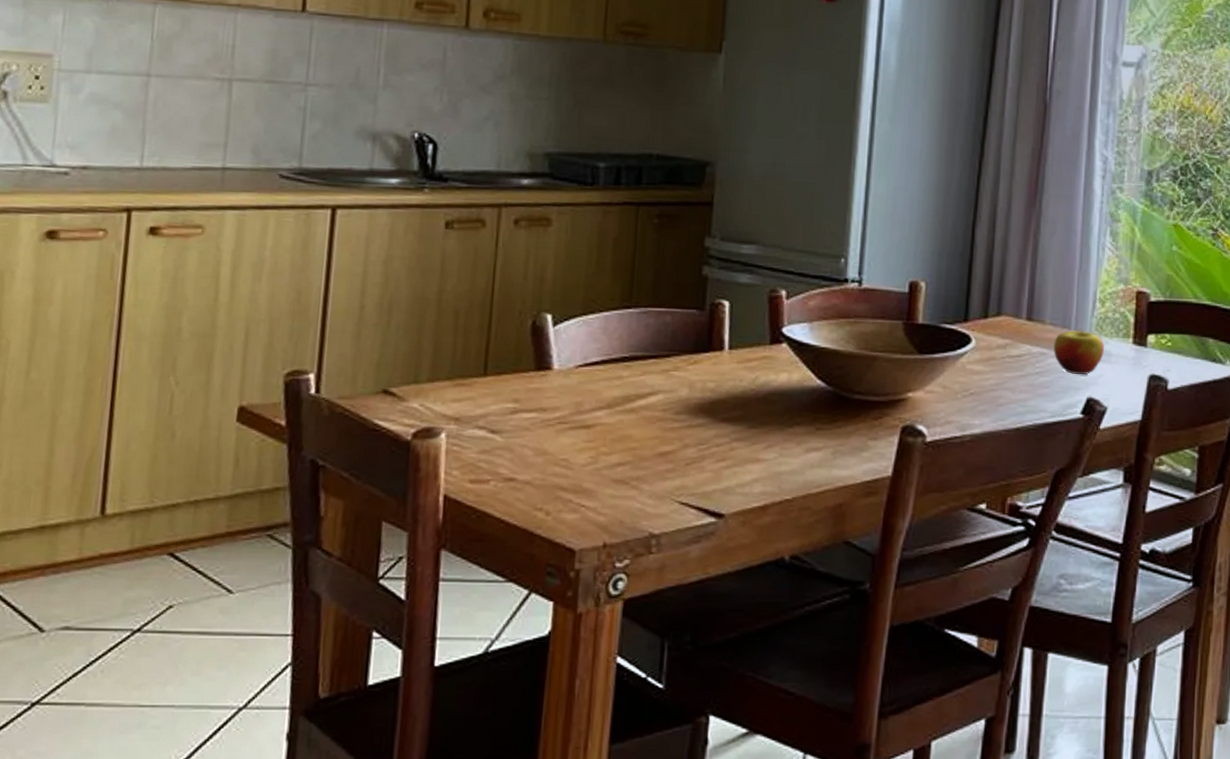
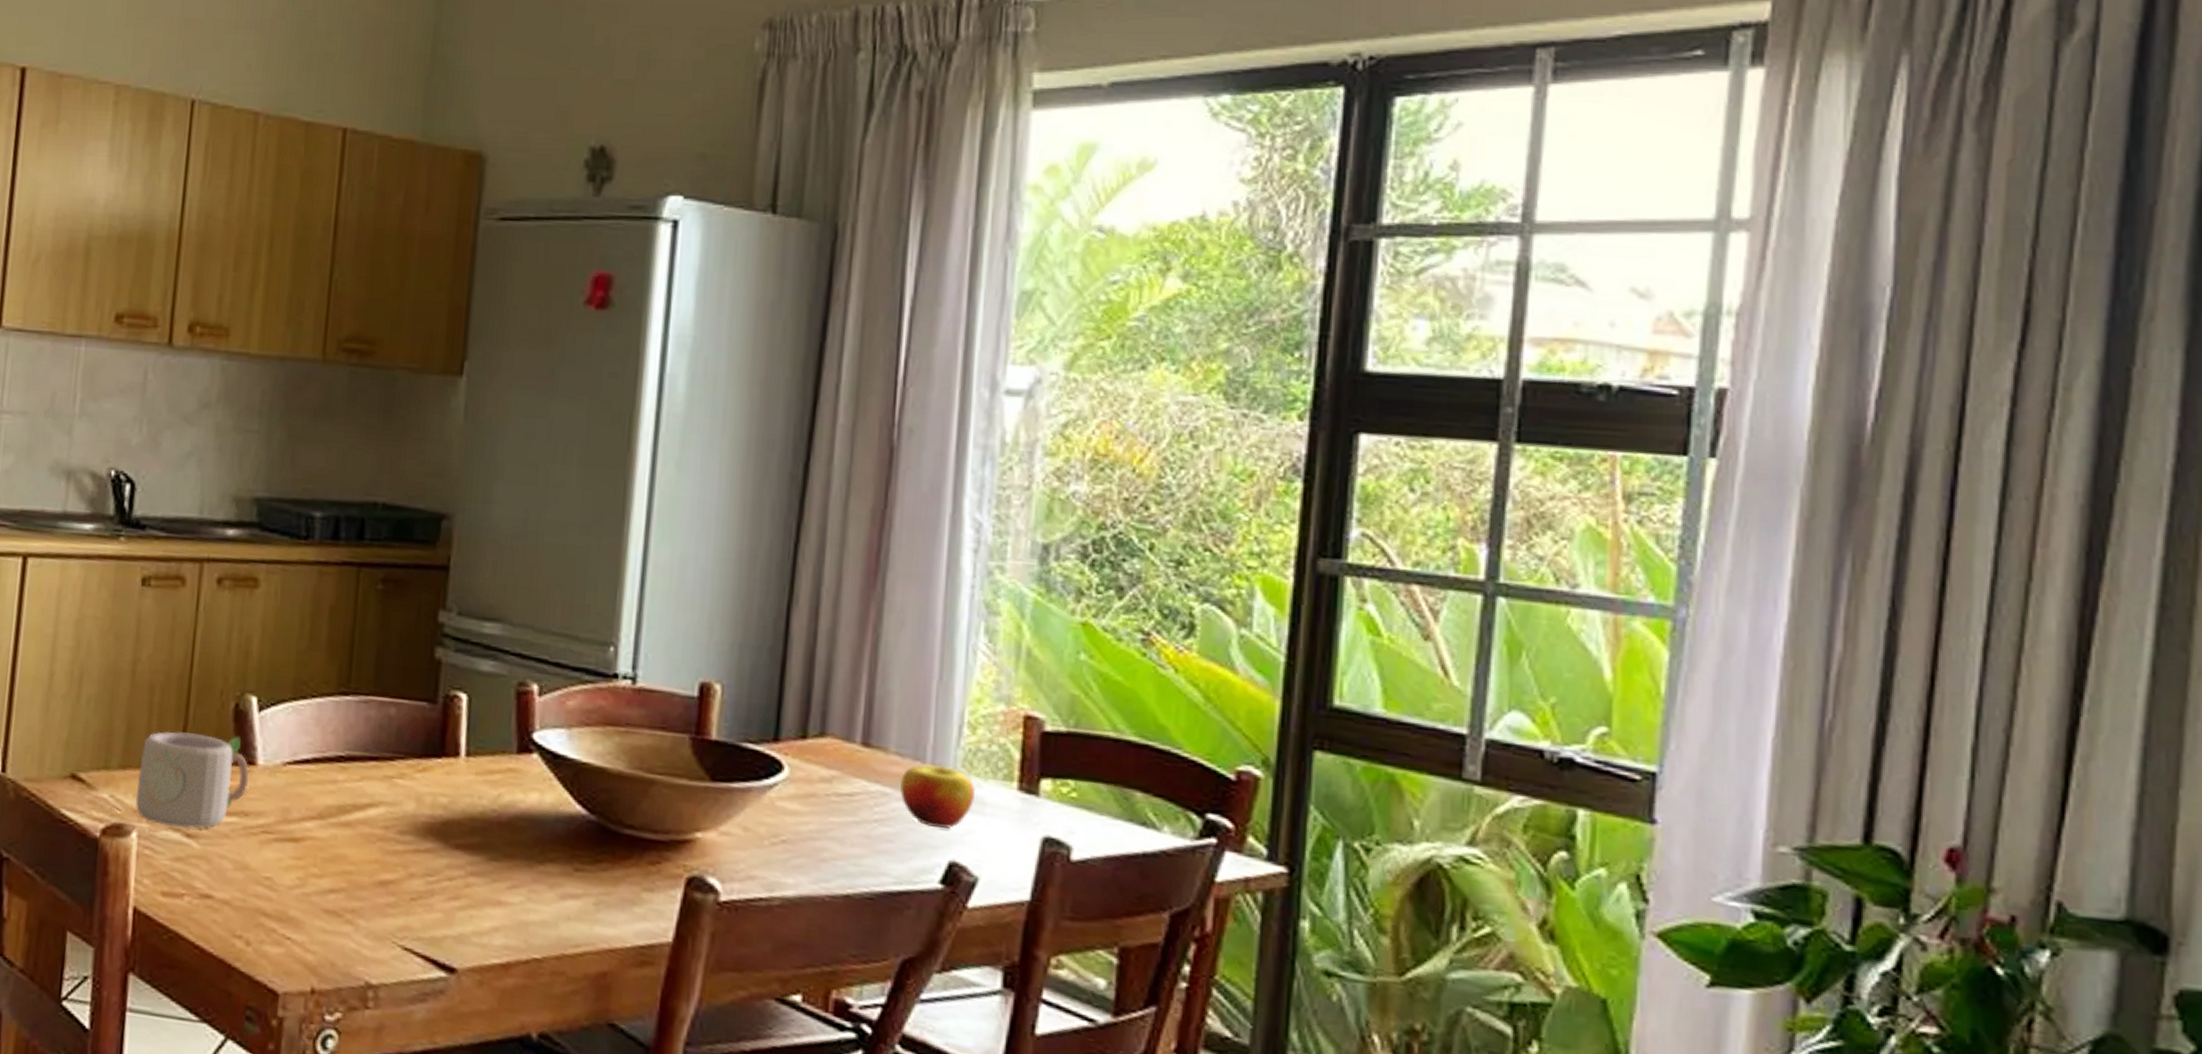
mug: none [422,347,546,426] -> present [112,731,250,829]

